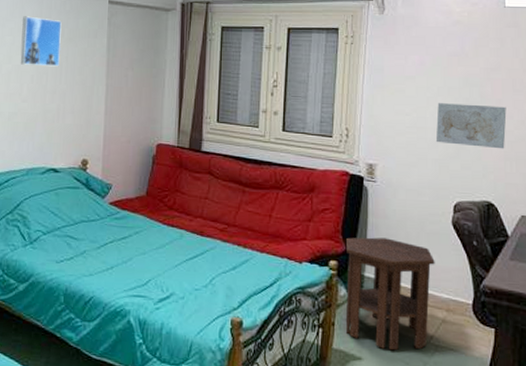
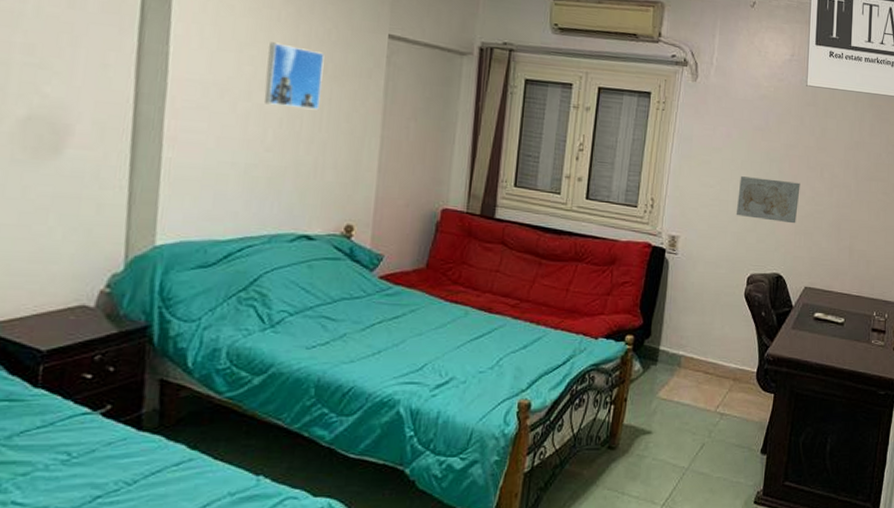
side table: present [345,237,435,351] -> none [637,310,727,422]

